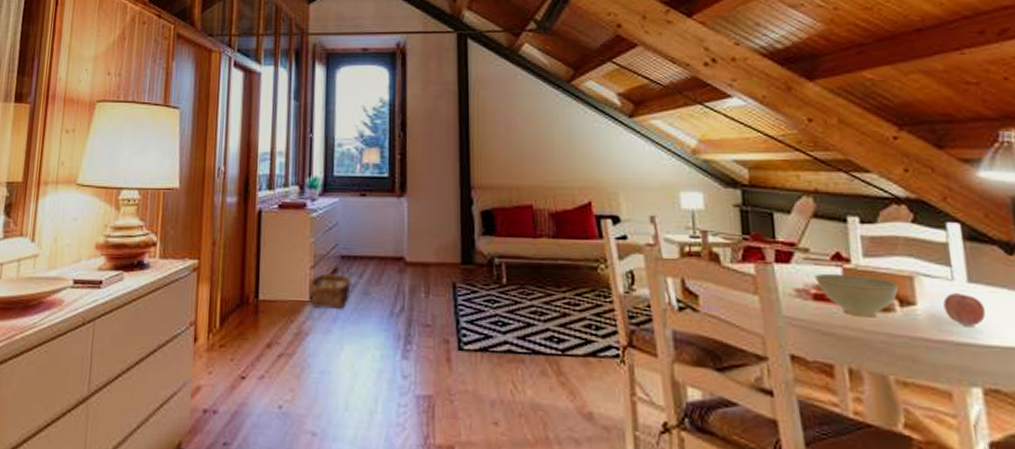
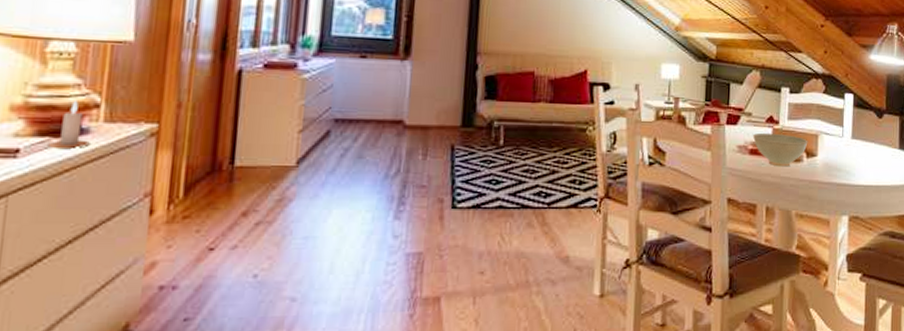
candle: none [121,239,150,282] -> present [47,99,90,150]
woven basket: present [310,266,351,309] -> none [297,129,345,173]
fruit: present [943,293,986,327] -> none [834,147,859,172]

